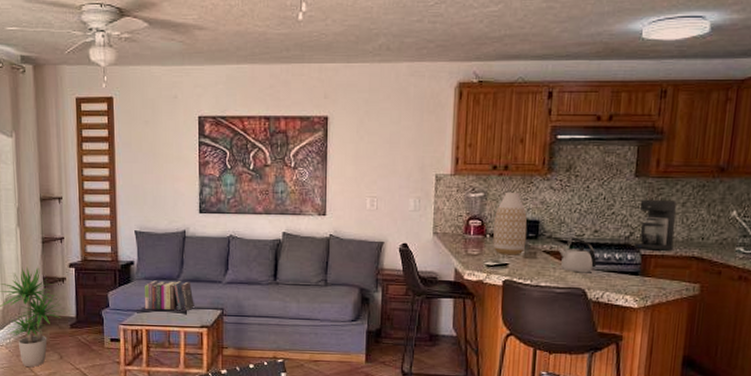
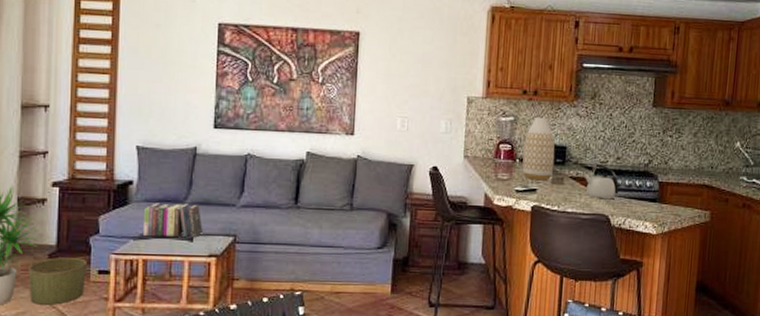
basket: none [56,326,102,367] -> present [28,256,88,305]
coffee maker: present [634,199,677,251] -> none [652,128,689,179]

